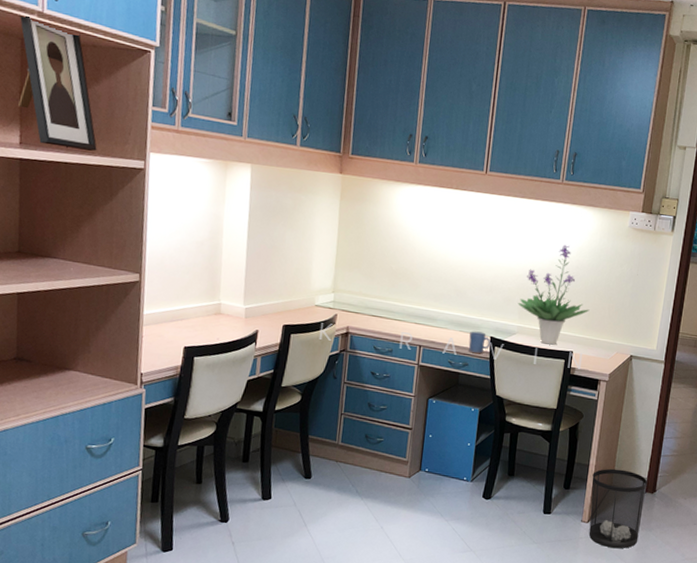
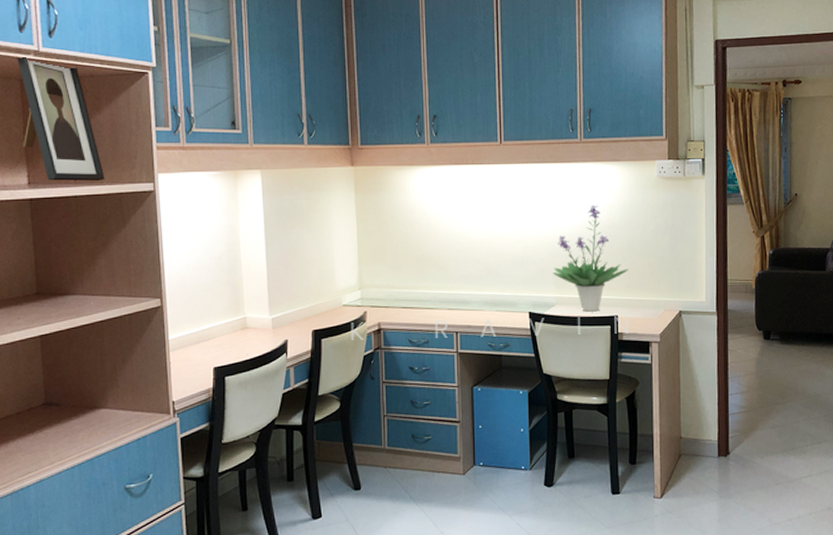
mug: present [468,331,491,354] -> none [507,308,531,333]
waste bin: present [589,468,648,549] -> none [658,435,719,523]

